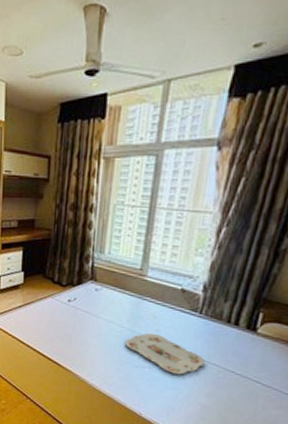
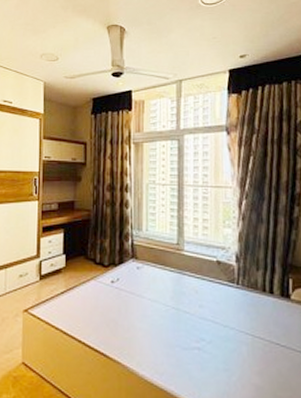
serving tray: present [124,332,205,375] -> none [170,309,250,353]

